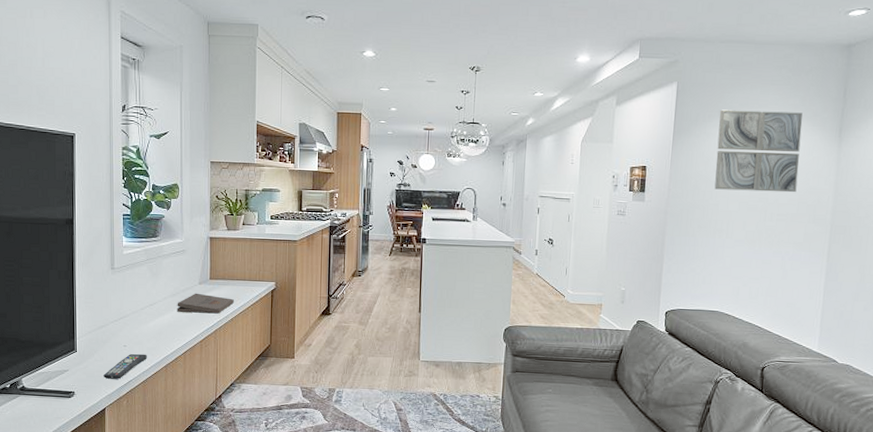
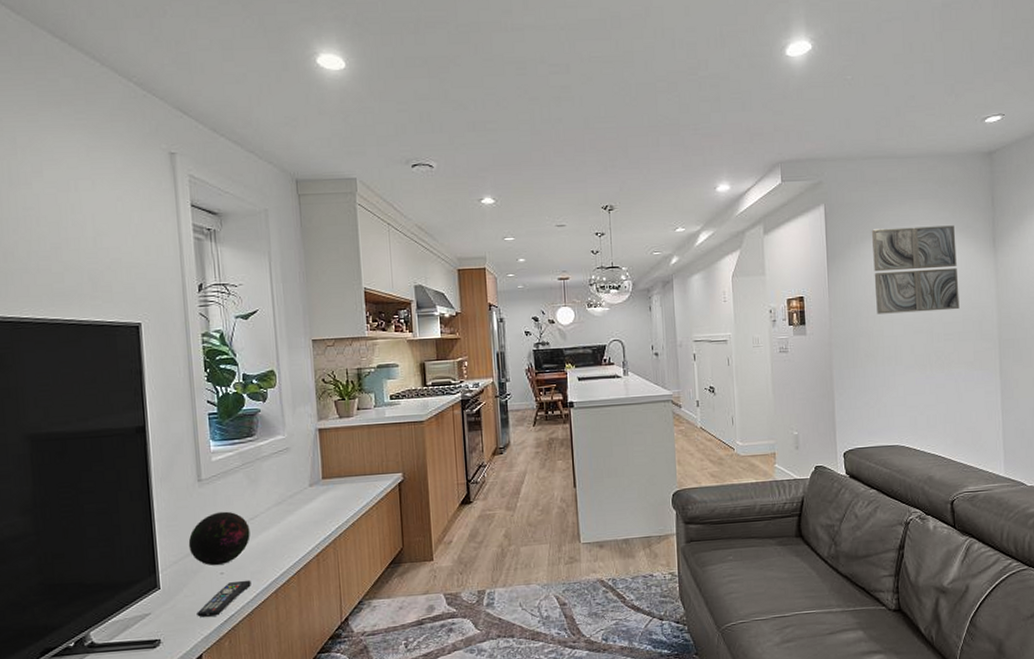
decorative orb: none [101,296,149,339] -> present [188,511,250,565]
pizza box: present [177,293,234,314] -> none [284,497,354,523]

